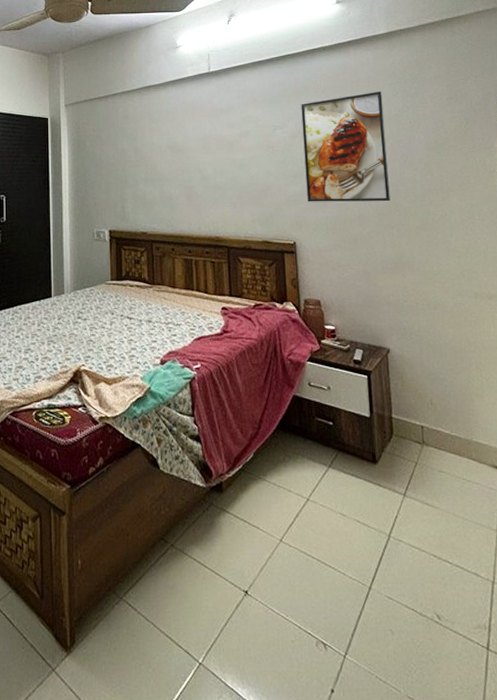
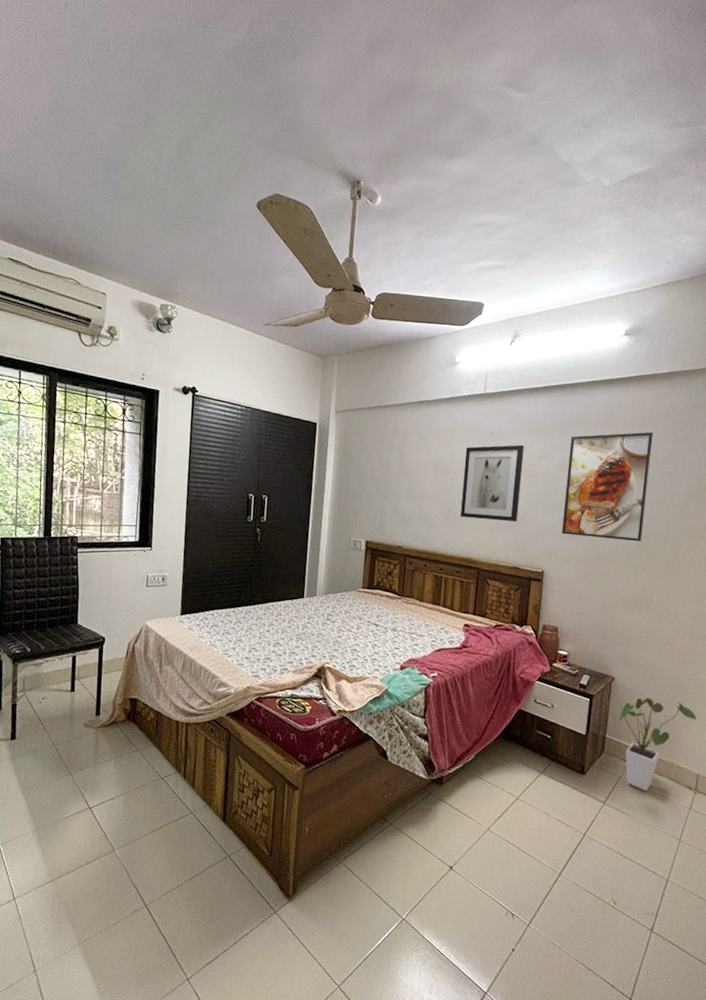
wall art: none [198,117,261,196] -> present [460,444,524,522]
house plant: none [402,367,487,476] -> present [618,697,697,792]

